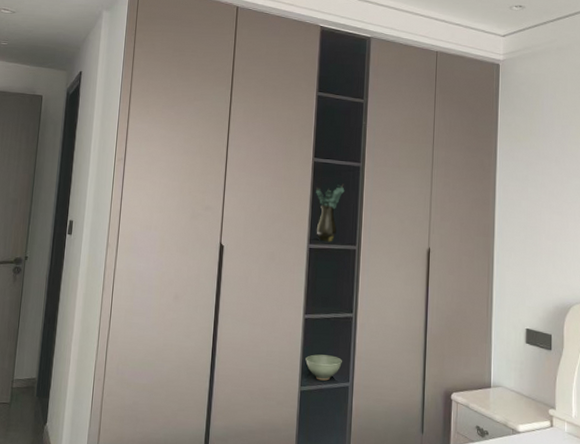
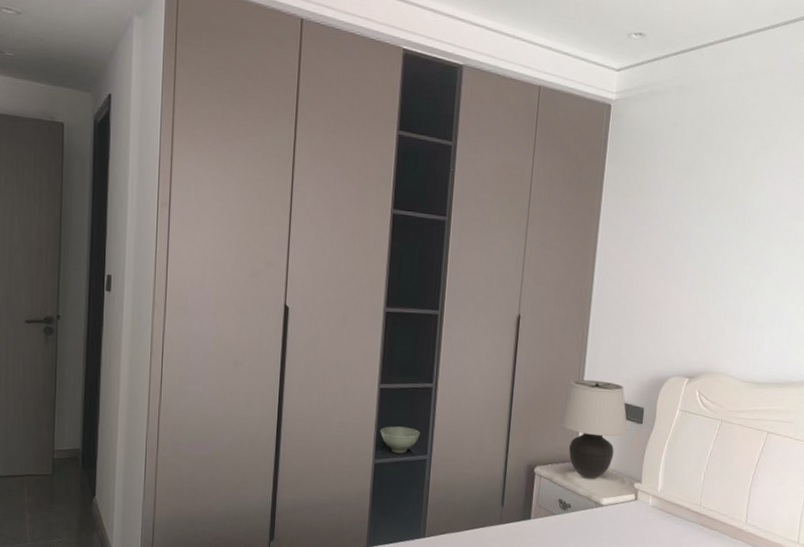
vase: present [316,183,345,242] -> none [394,240,428,306]
table lamp: none [472,308,538,406] -> present [560,379,628,479]

